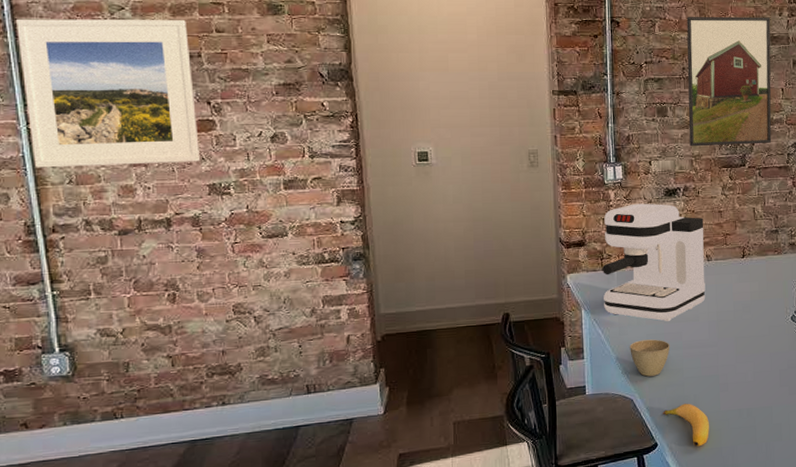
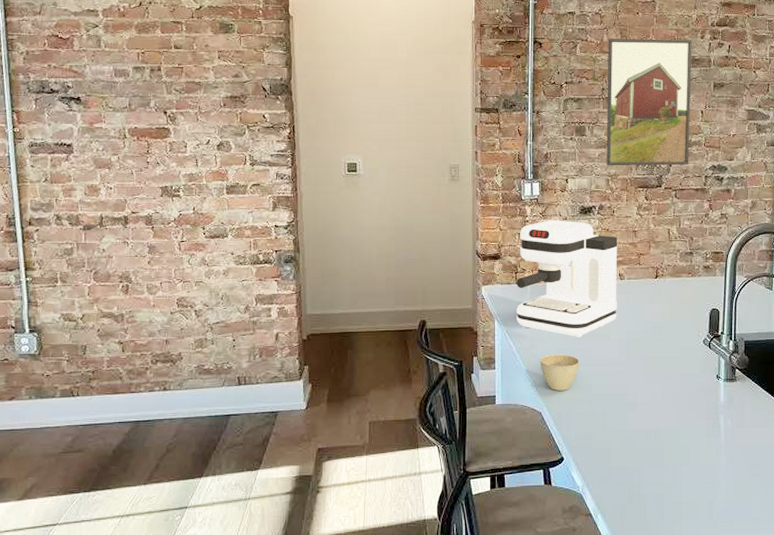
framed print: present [15,19,201,168] -> none [8,34,156,167]
banana: present [663,403,709,447] -> none [570,420,616,464]

